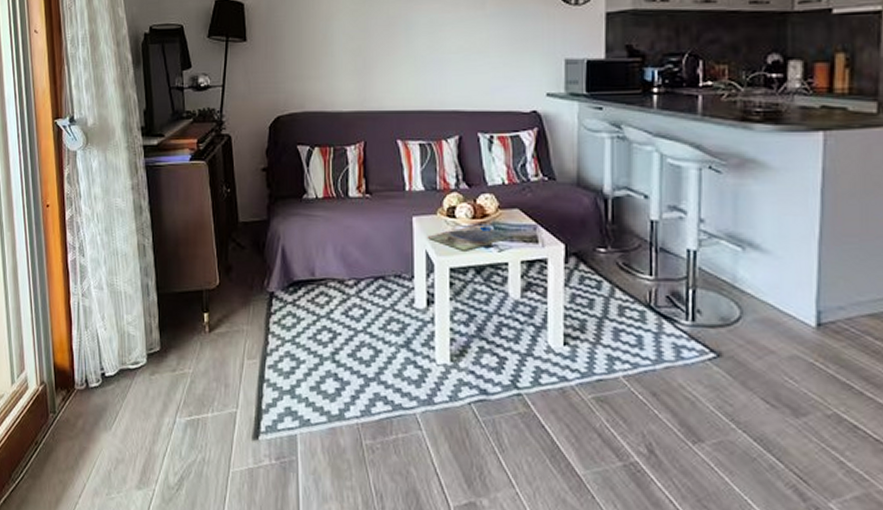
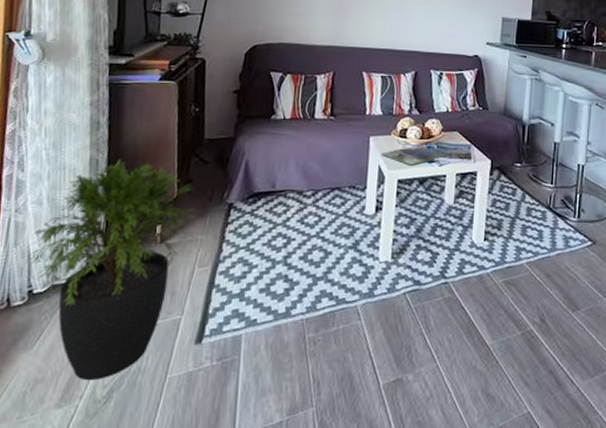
potted plant: none [96,245,239,466] -> present [26,159,196,380]

